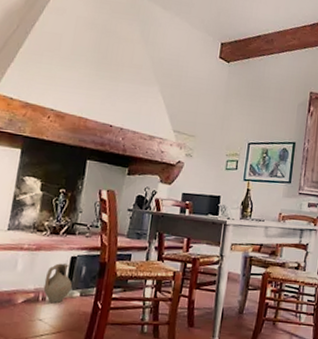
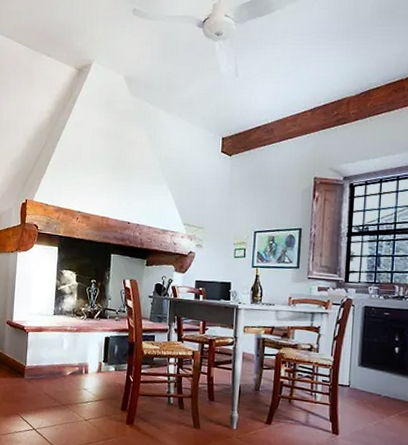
ceramic jug: present [43,263,73,304] -> none [85,342,108,377]

